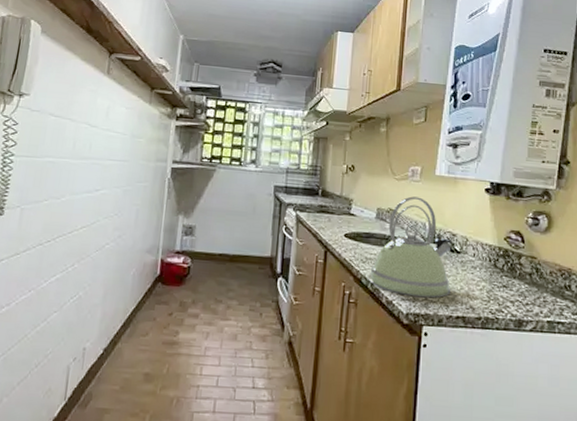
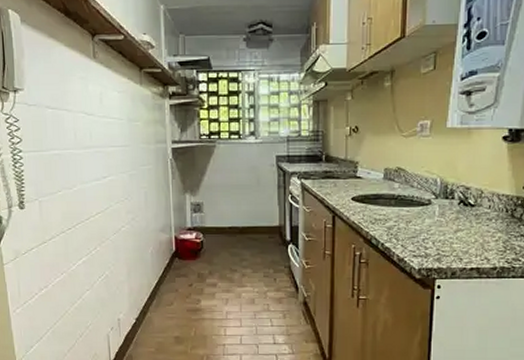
kettle: present [368,196,452,299] -> none [378,153,466,253]

